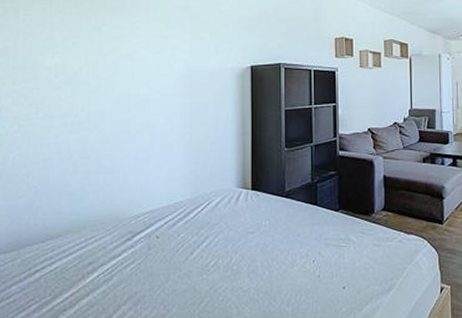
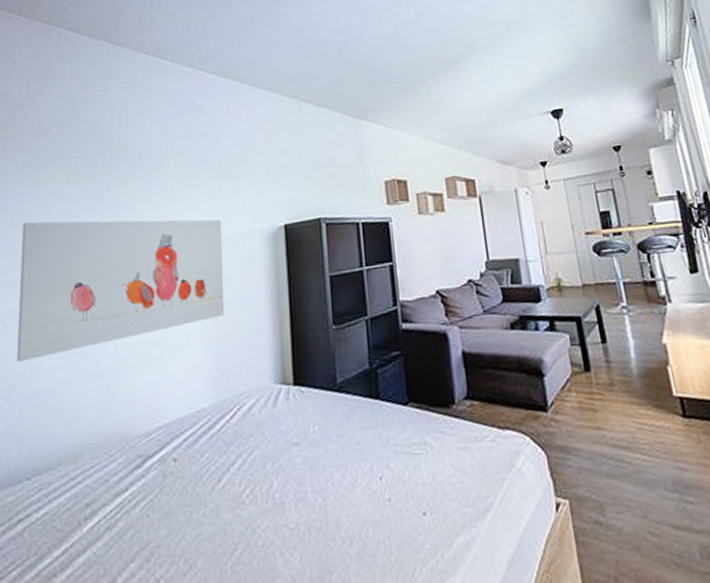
wall art: none [30,44,200,155] -> present [16,219,225,363]

